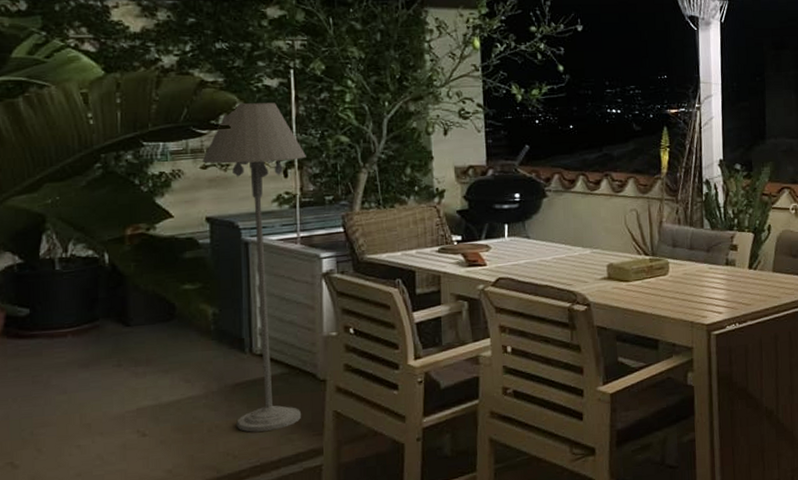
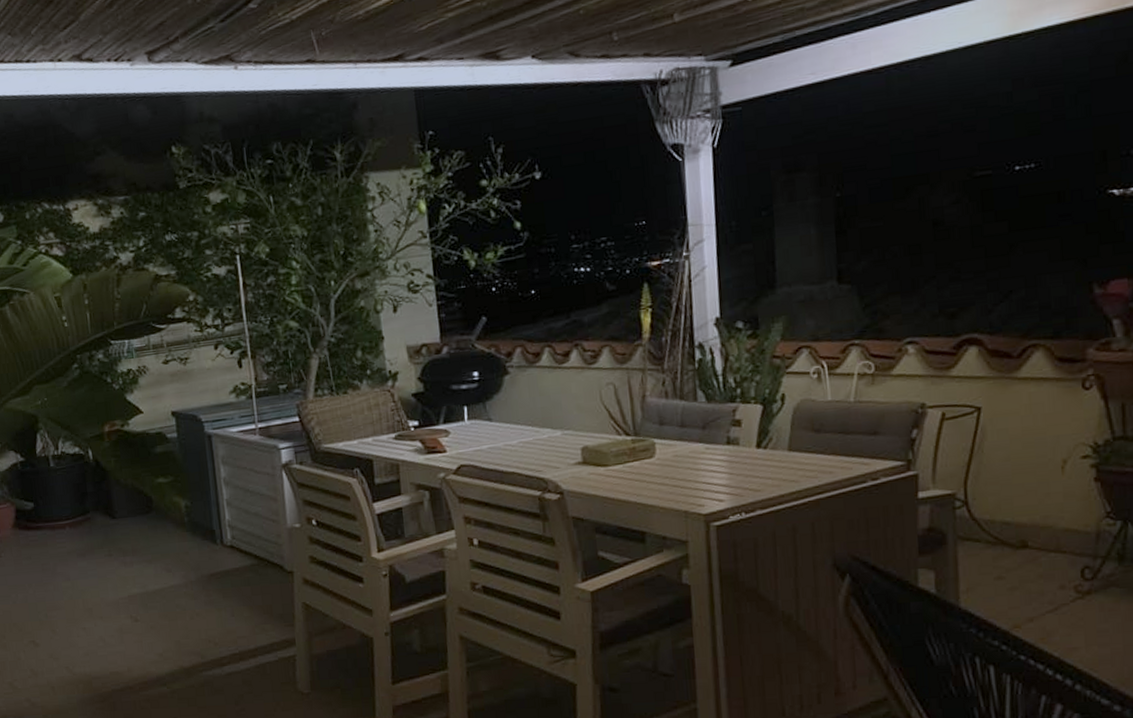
floor lamp: present [202,102,306,432] -> none [163,291,272,621]

